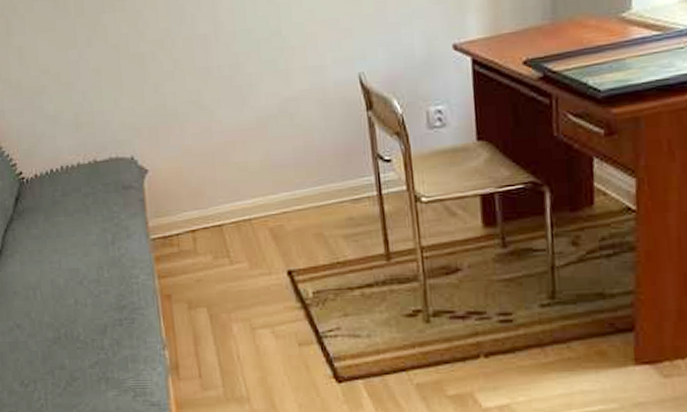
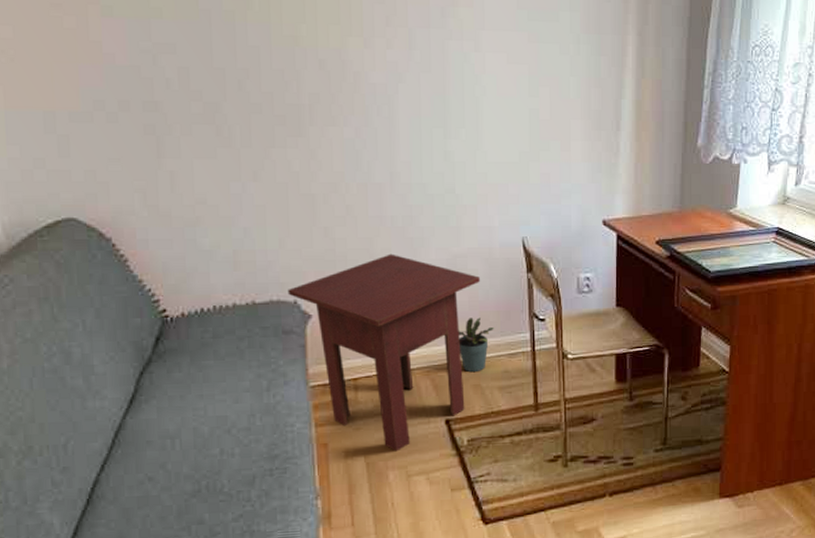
side table: none [124,103,315,304] -> present [287,253,480,452]
potted plant: none [295,162,334,221] -> present [458,317,494,373]

